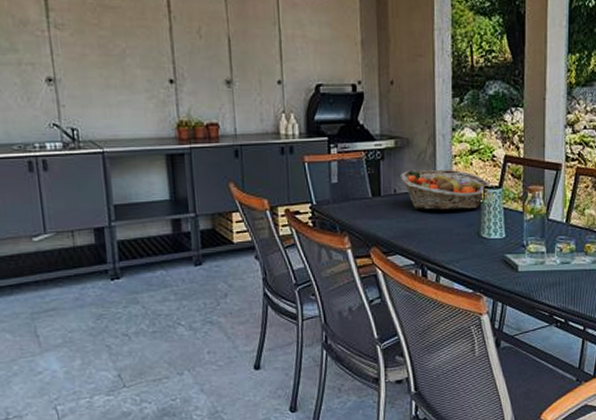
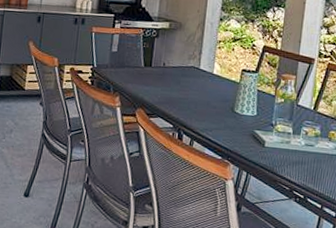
fruit basket: present [400,169,490,210] -> none [170,48,248,88]

